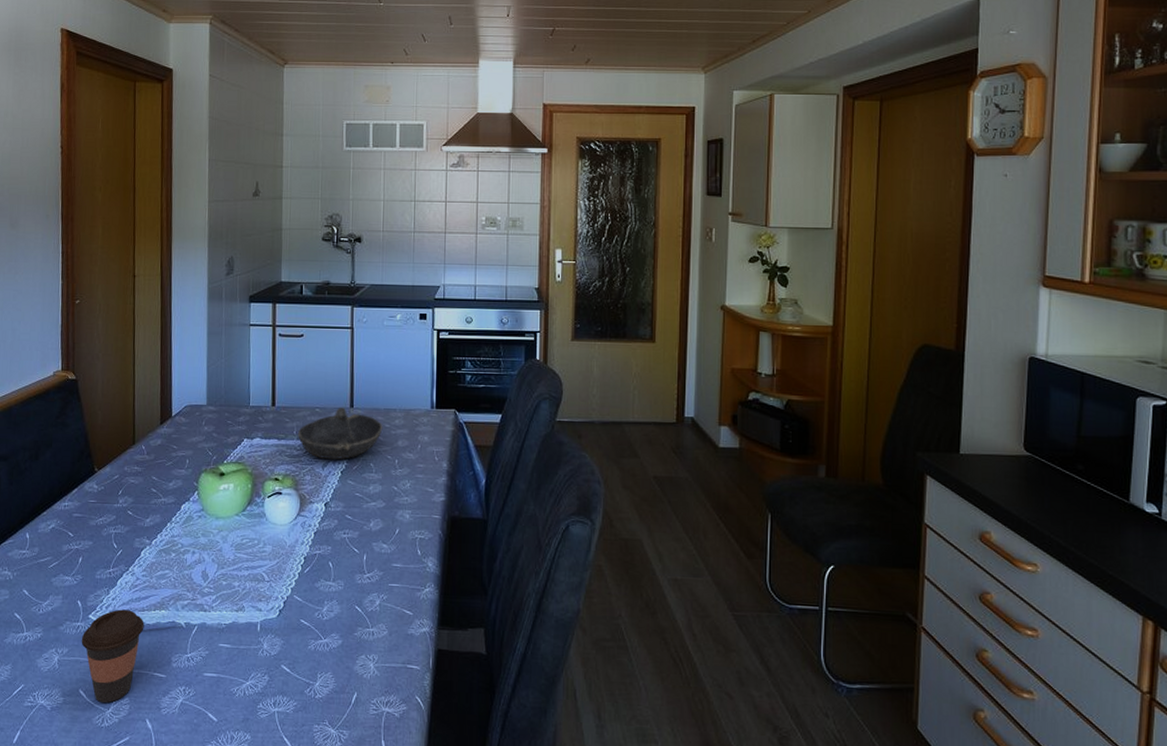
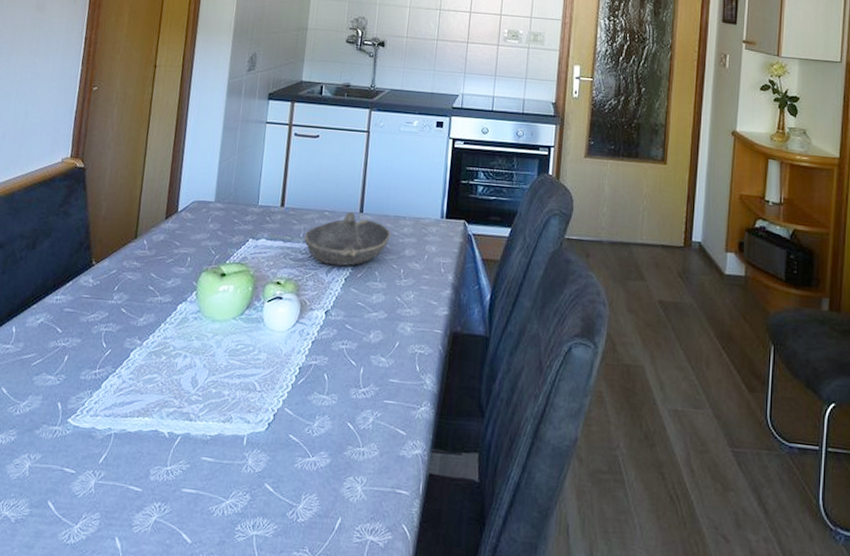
coffee cup: present [81,609,144,704] -> none [56,414,126,518]

